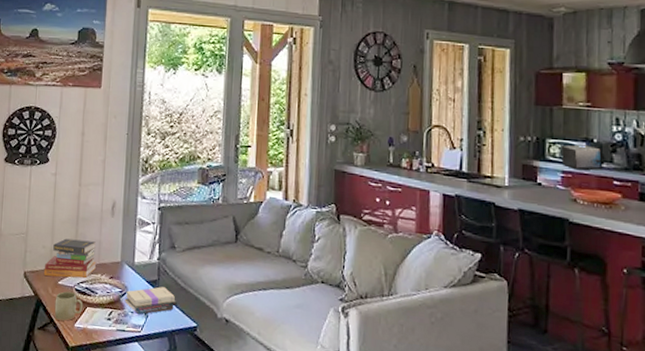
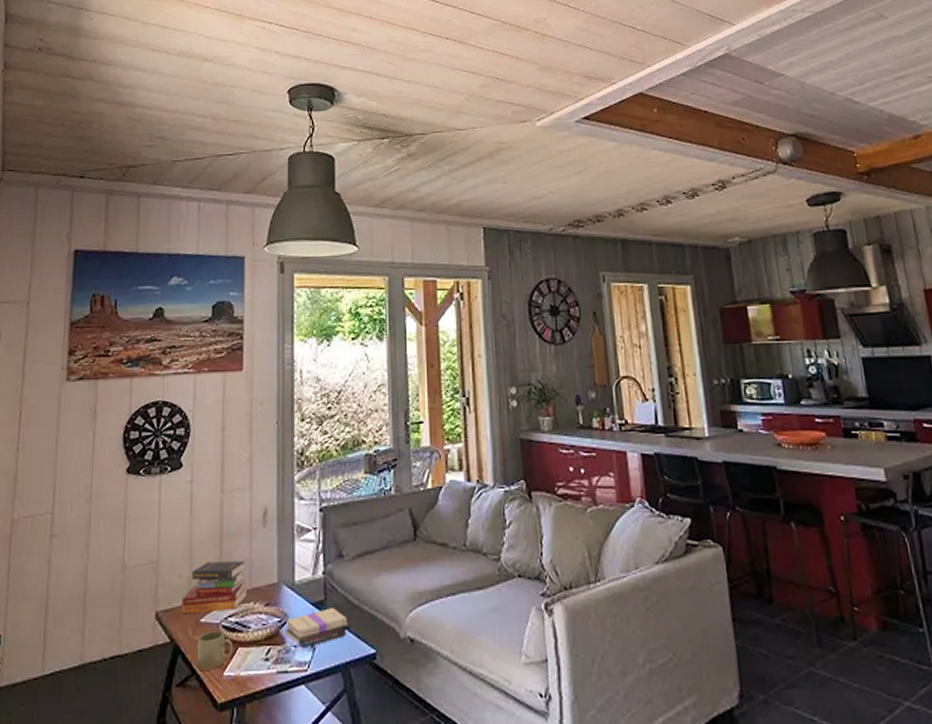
toaster: present [560,144,603,171] -> none [756,382,802,411]

